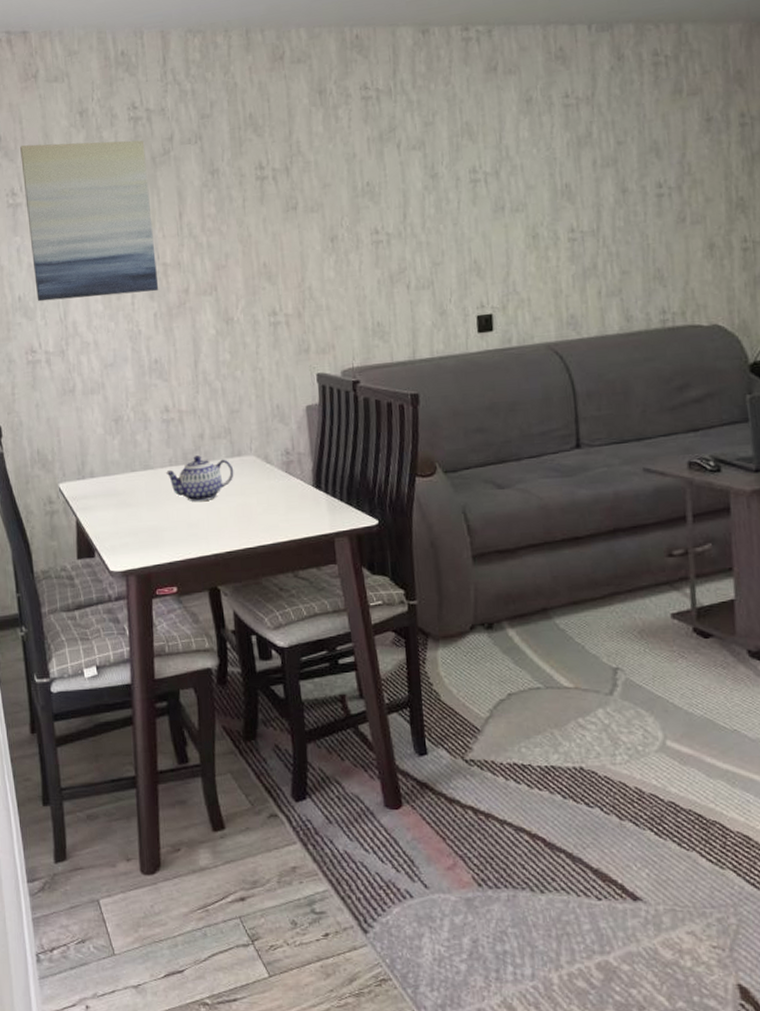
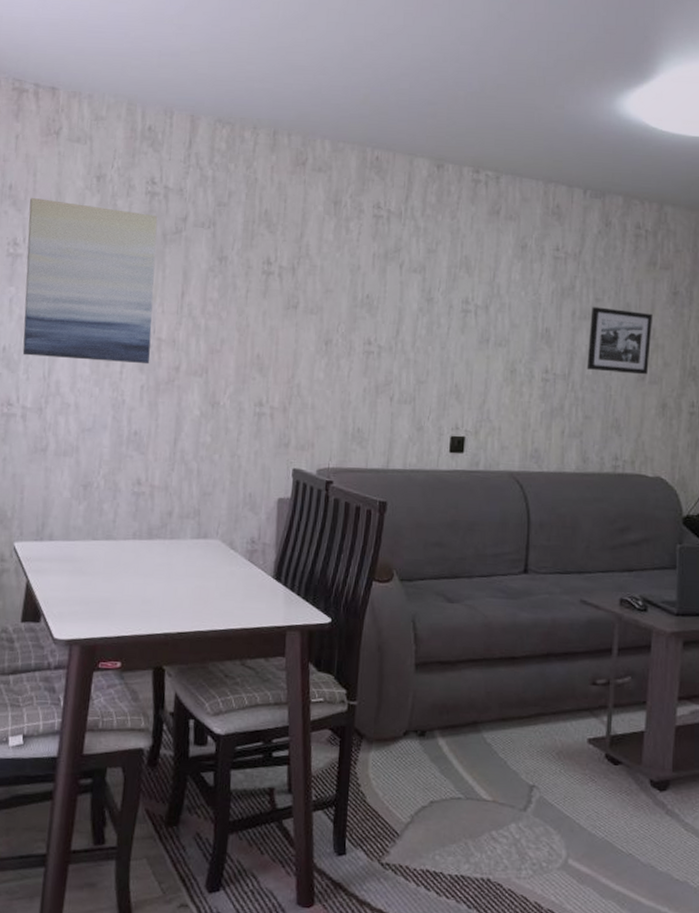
teapot: present [166,455,234,502] -> none [128,532,197,579]
picture frame: none [614,147,689,221] -> present [586,307,653,375]

